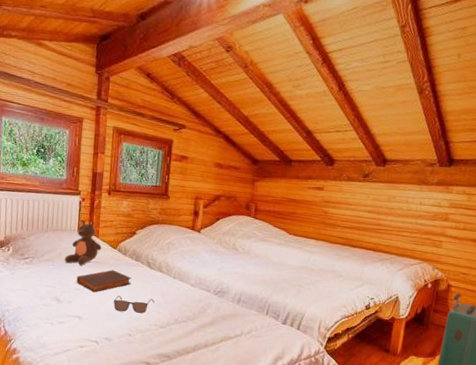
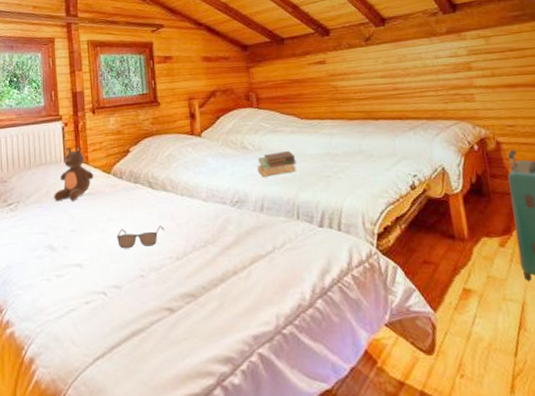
book: present [76,270,132,293] -> none [70,199,133,231]
books: none [242,258,277,277] -> present [256,150,296,177]

